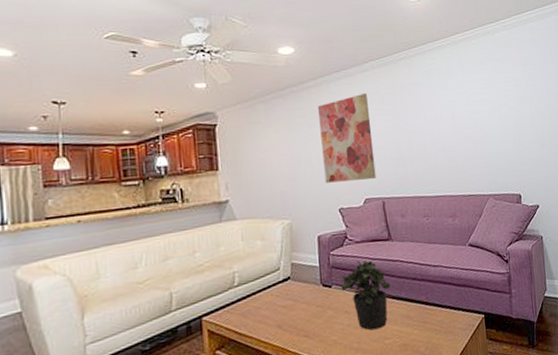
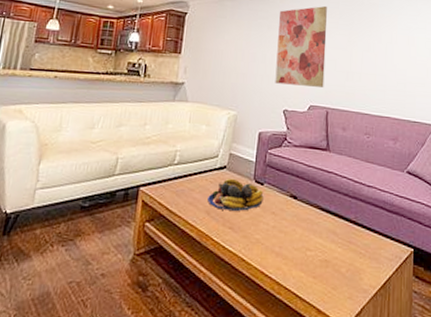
fruit bowl: none [276,287,334,321] -> present [207,178,264,212]
potted plant: present [341,260,390,330] -> none [272,165,321,238]

